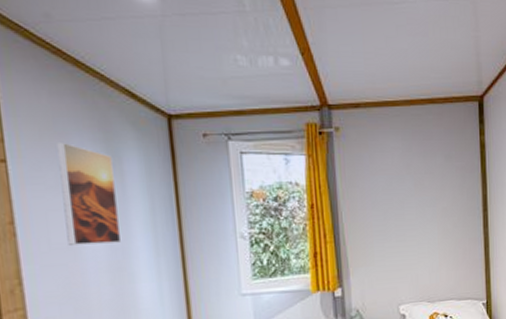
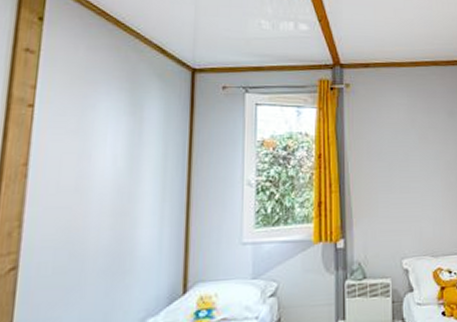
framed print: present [57,141,122,245] -> none [76,89,134,188]

